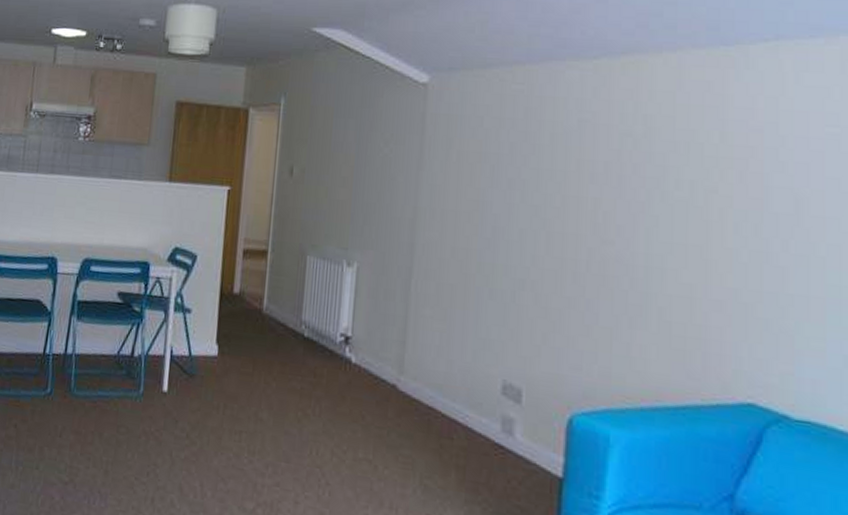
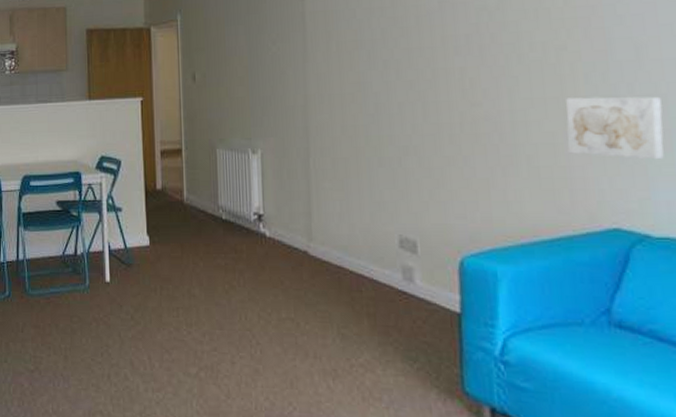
wall art: none [706,247,818,332] -> present [565,96,664,160]

